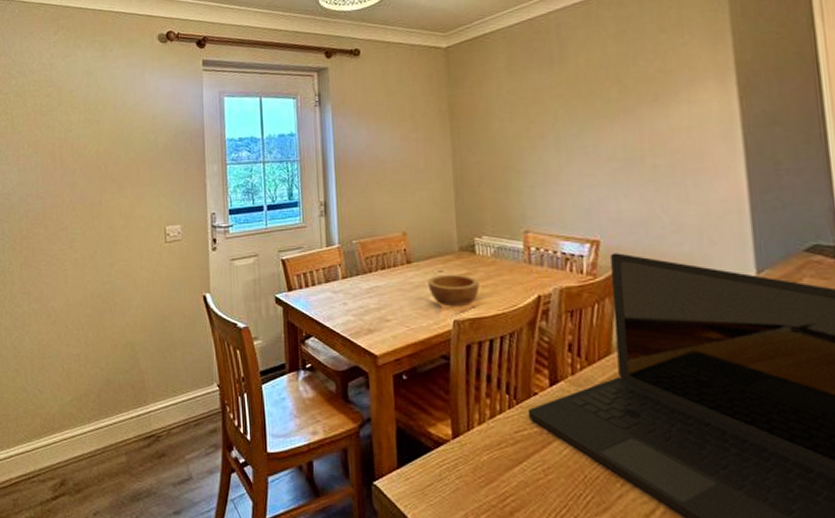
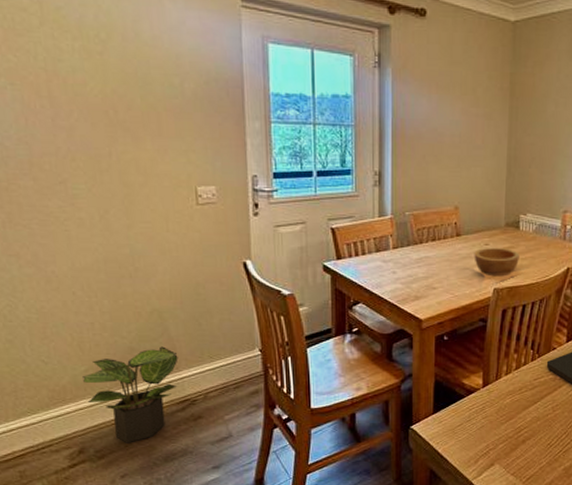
potted plant: none [68,379,146,479] -> present [83,346,178,444]

